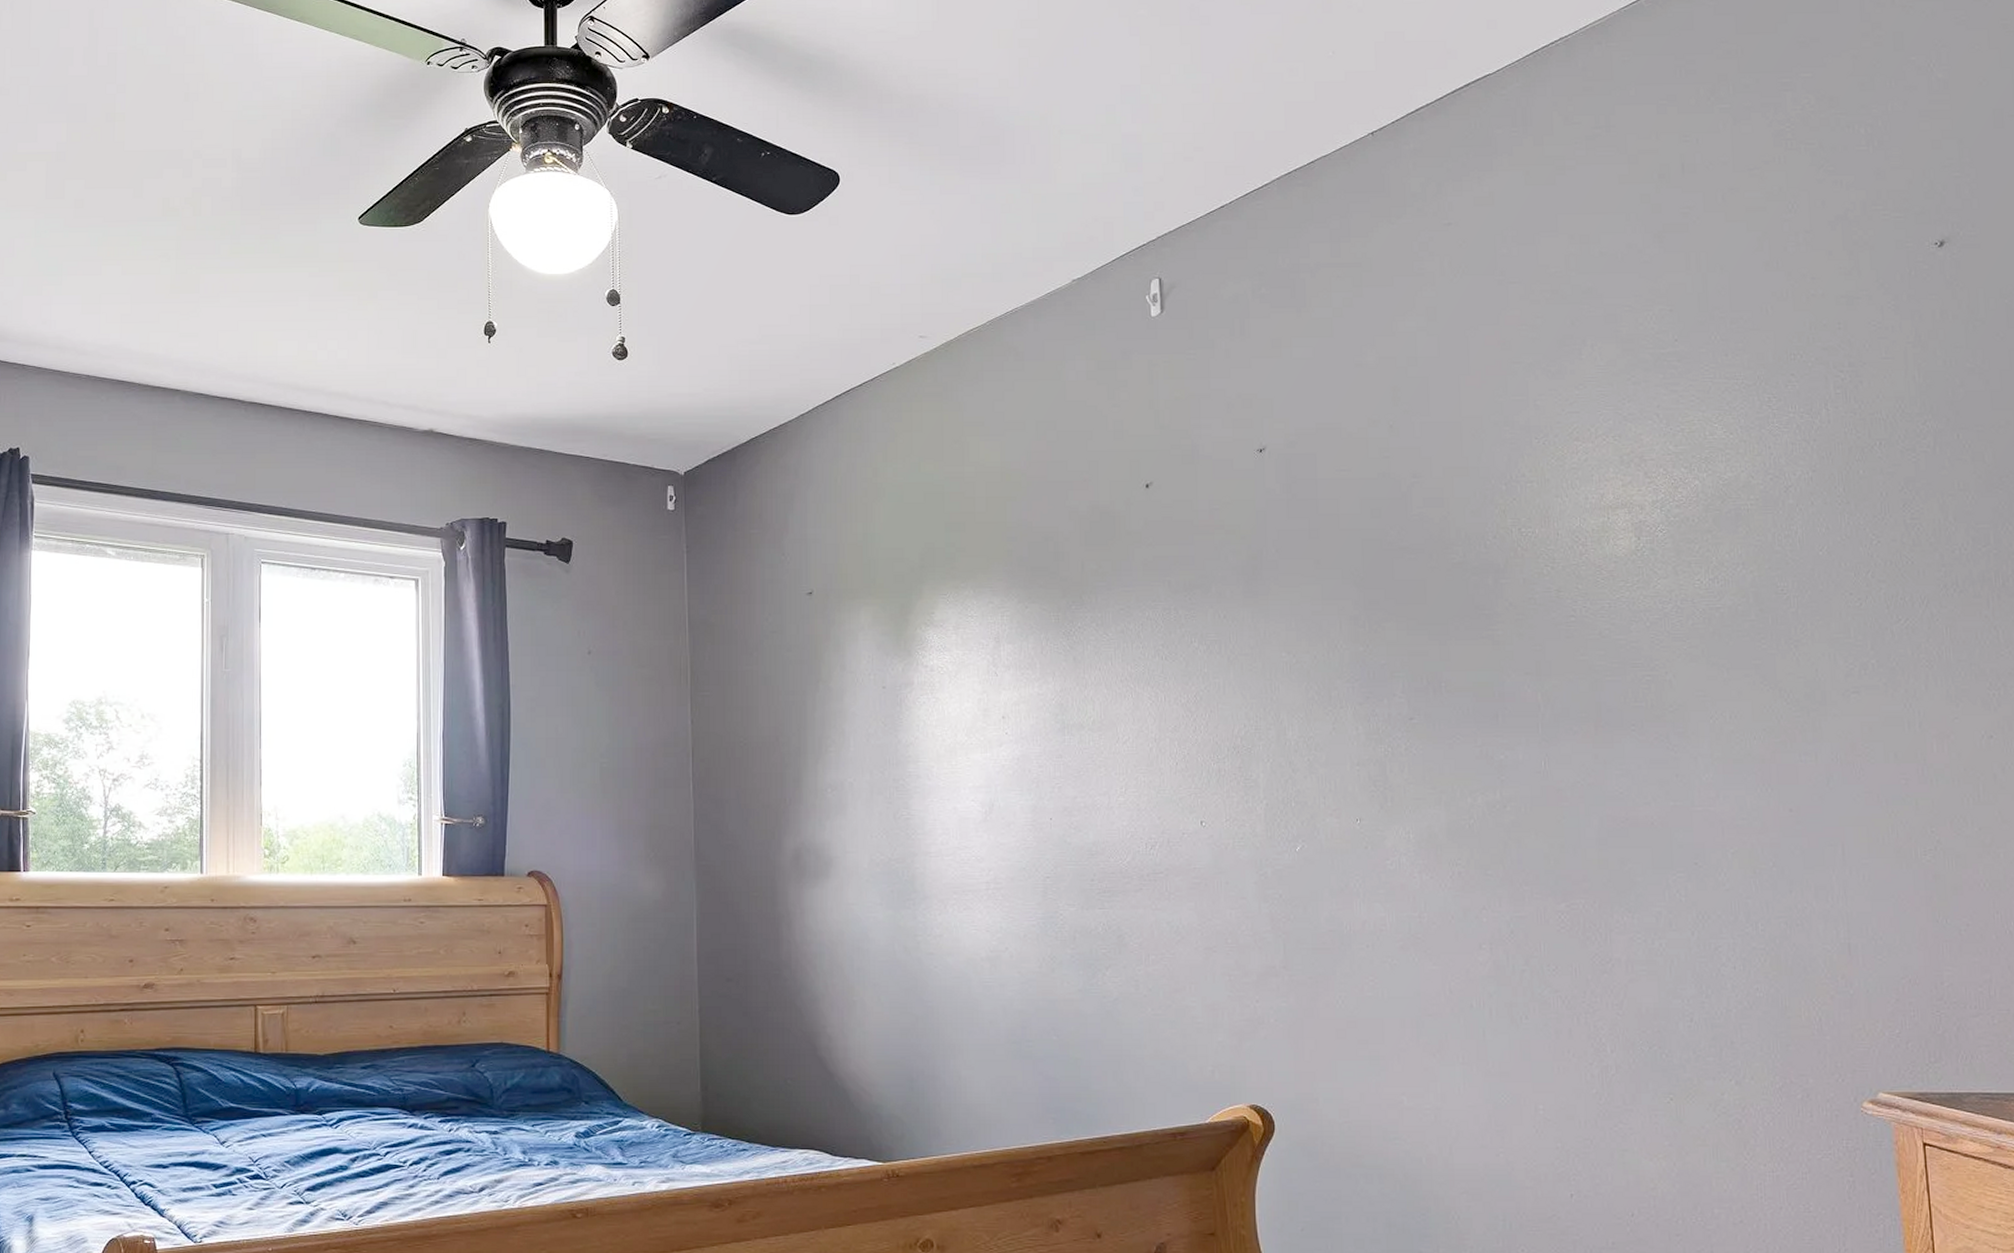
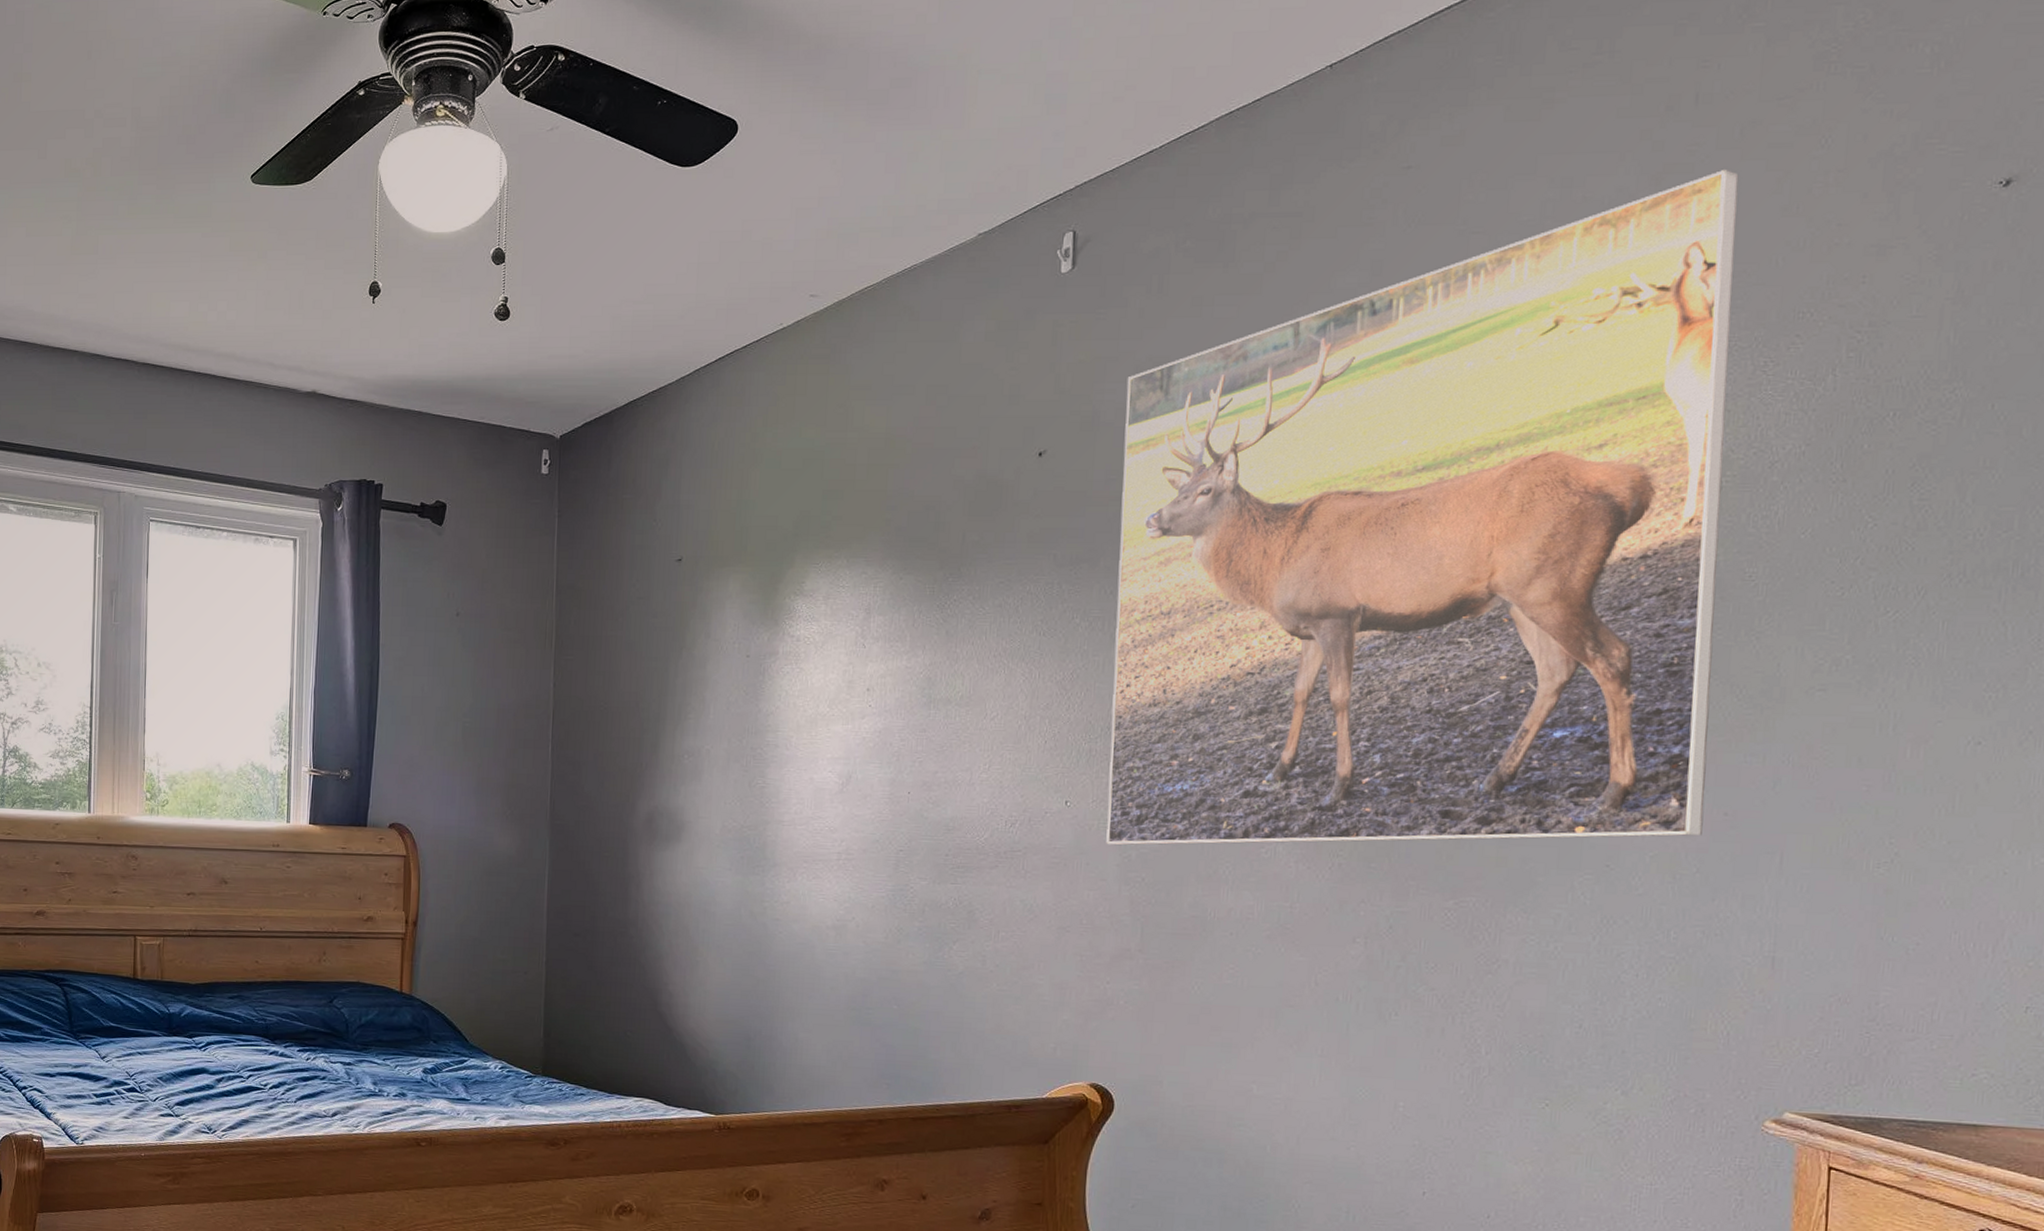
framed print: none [1220,229,1773,863] -> present [1106,169,1739,846]

